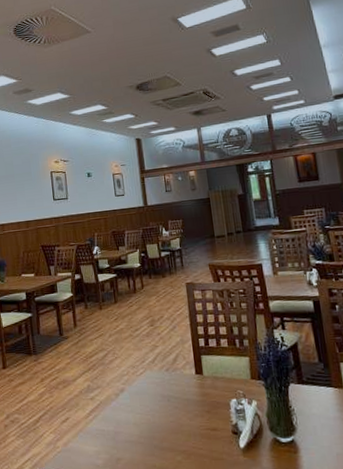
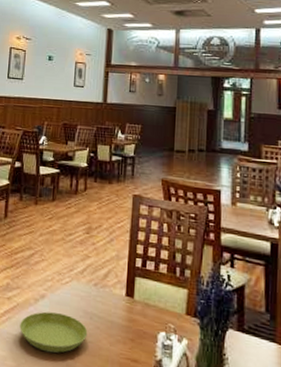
saucer: none [106,402,168,439] -> present [19,311,88,354]

